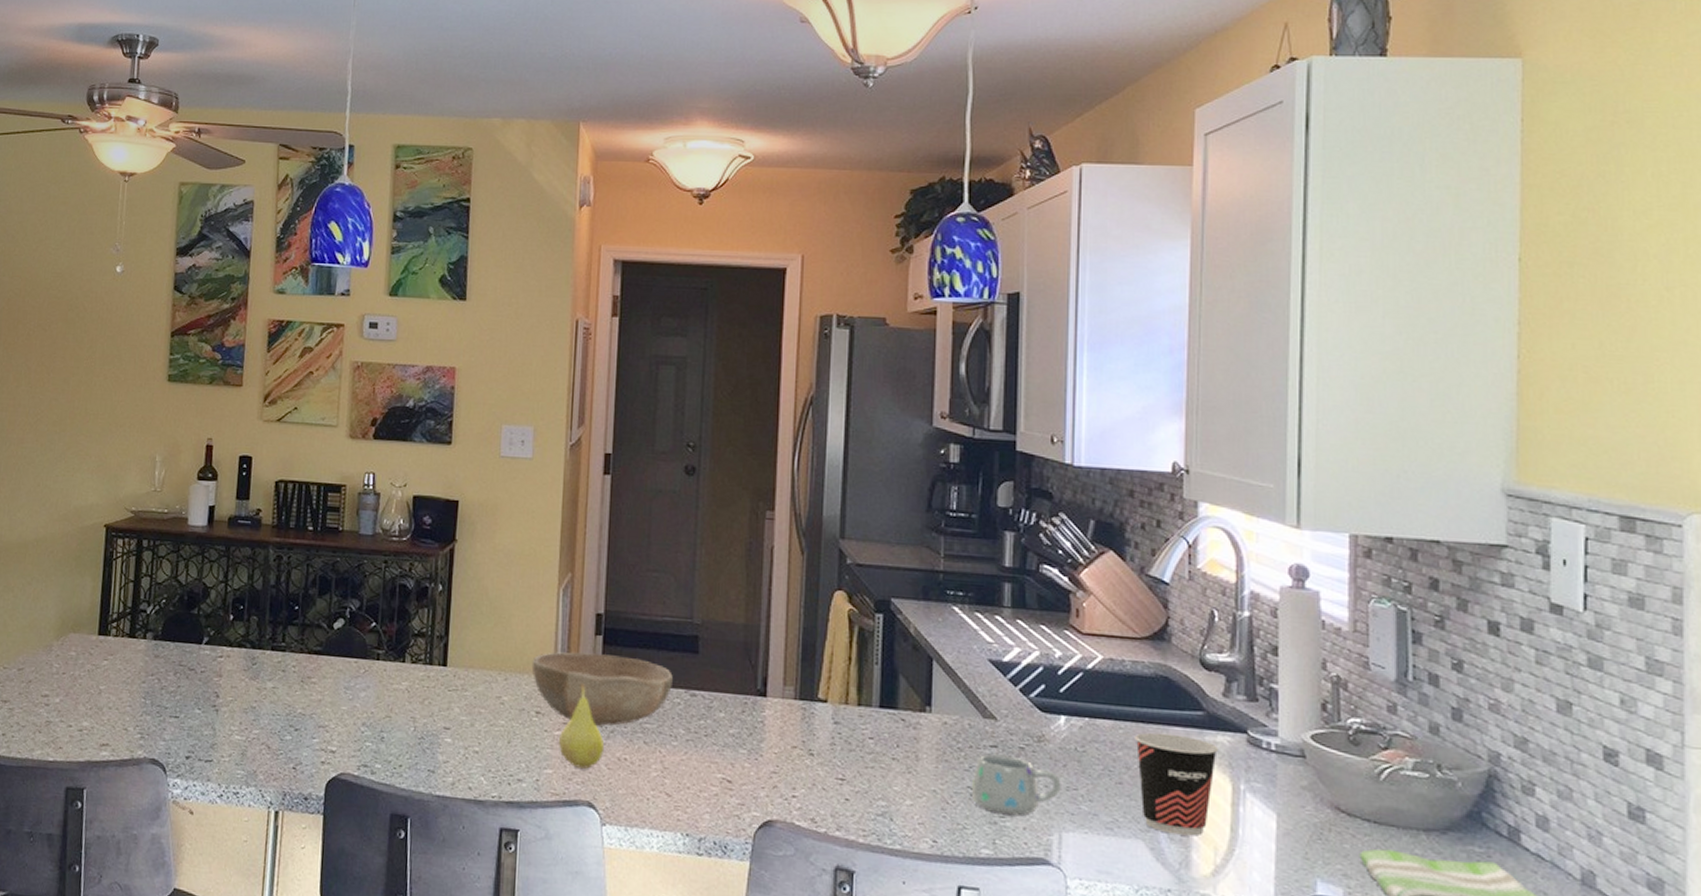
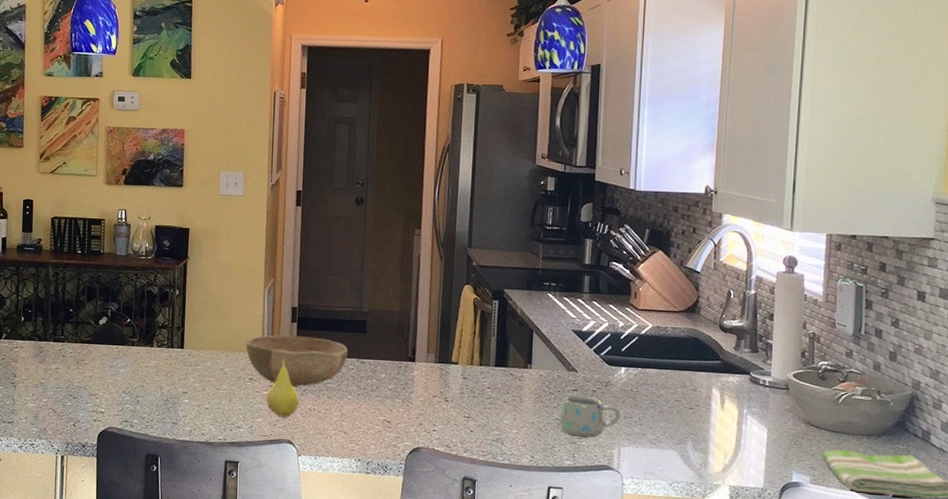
cup: present [1135,732,1218,837] -> none [672,376,729,446]

